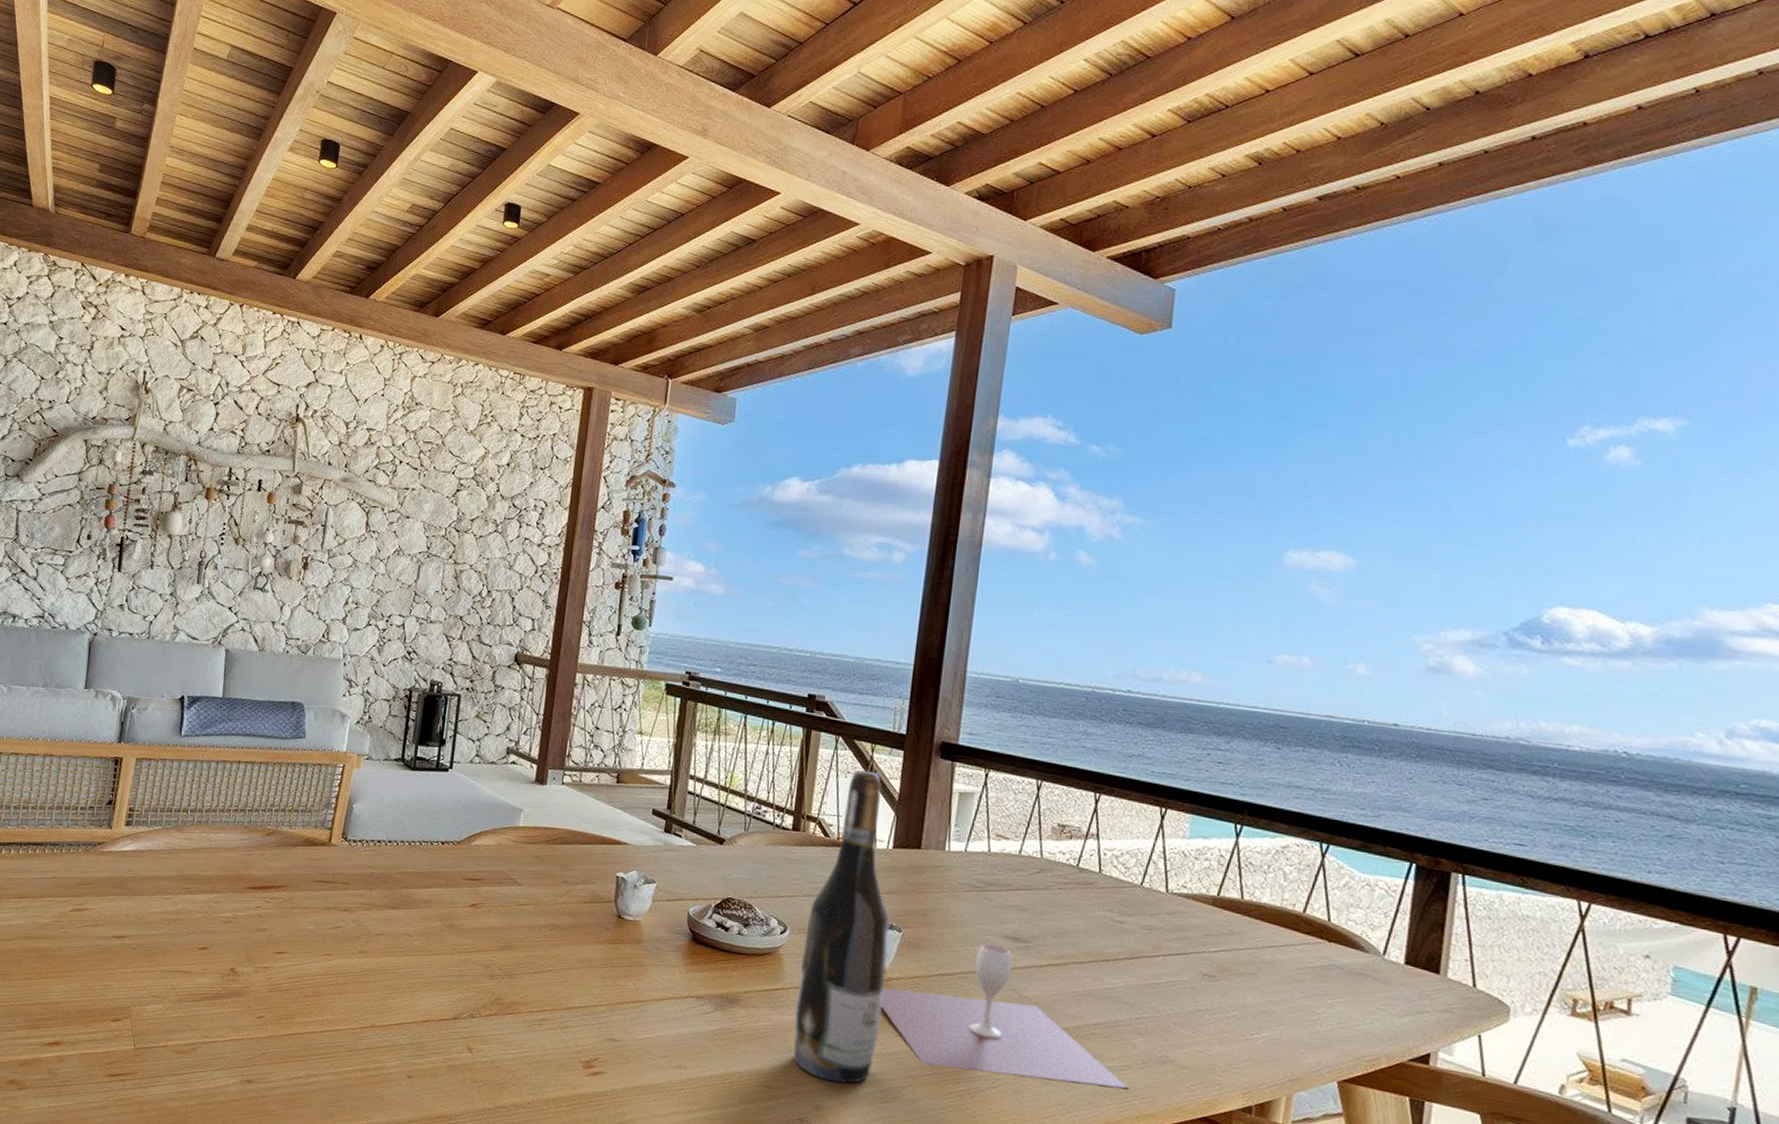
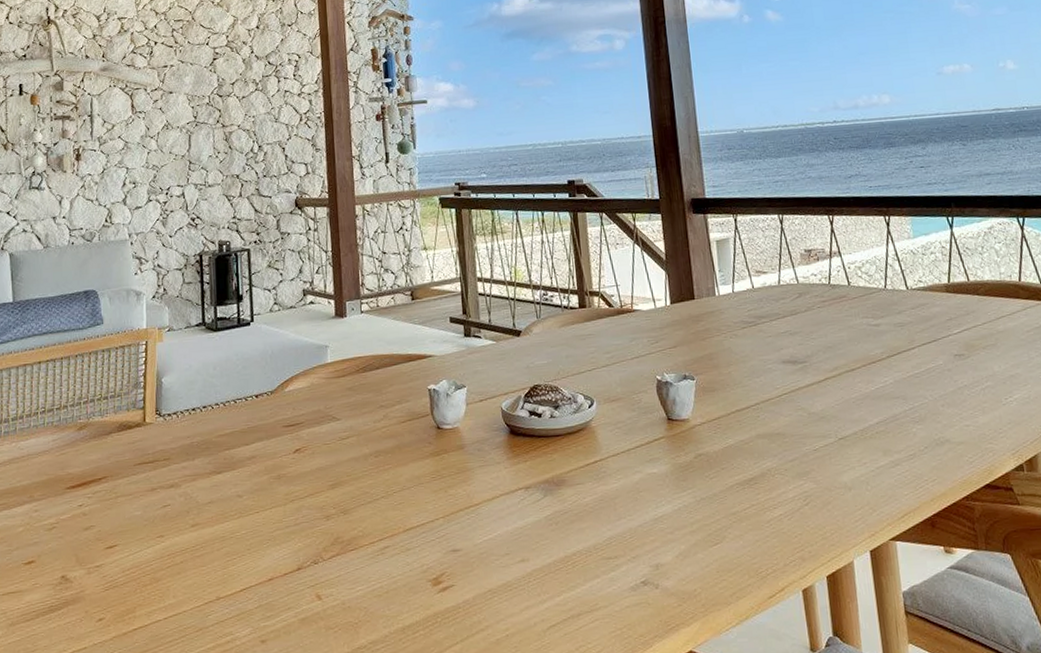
wine bottle: present [794,770,889,1084] -> none [610,238,696,538]
wine glass: present [881,943,1129,1090] -> none [689,371,919,499]

